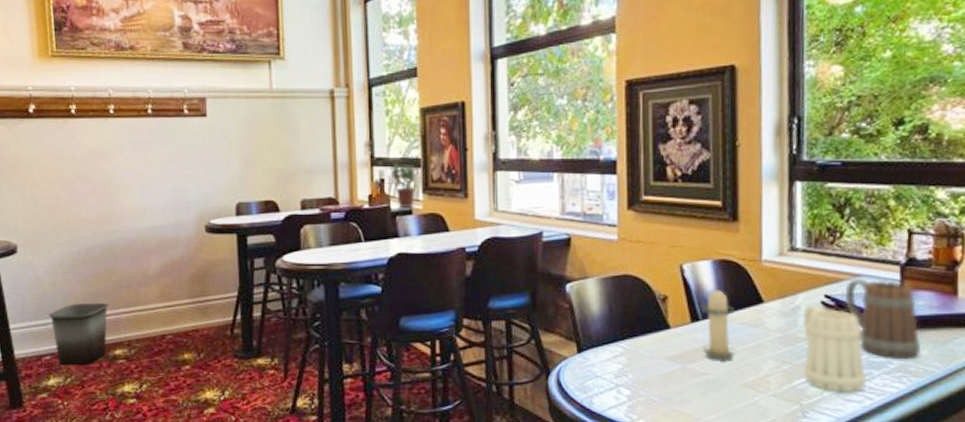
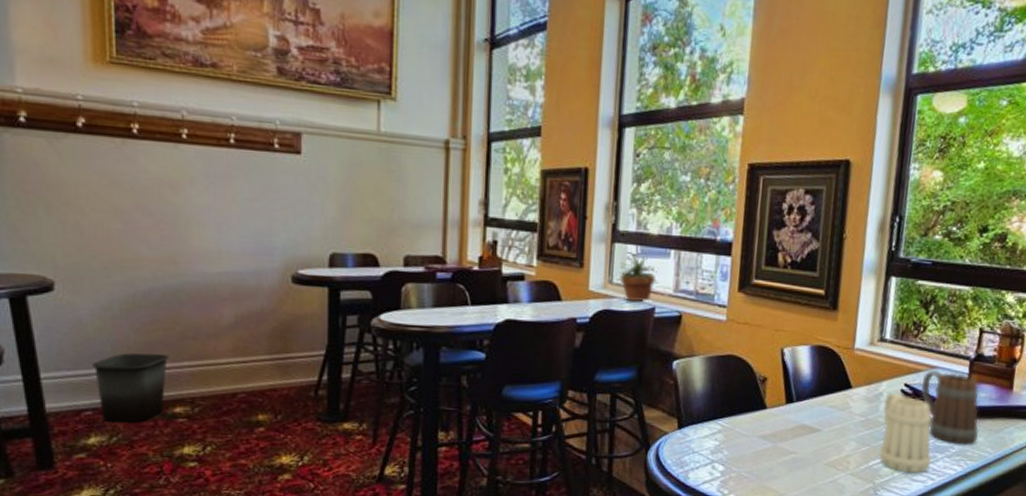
potted plant: present [390,162,417,207] -> none [504,224,532,273]
potted plant: none [502,180,543,228] -> present [617,255,659,302]
candle: present [701,285,735,360] -> none [794,370,826,441]

